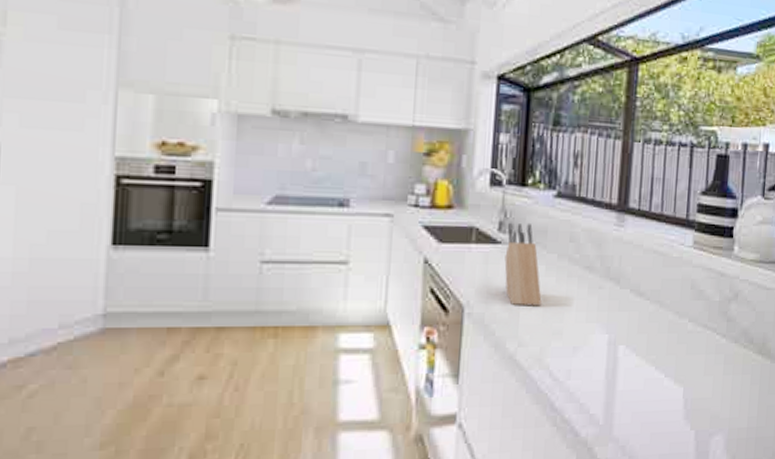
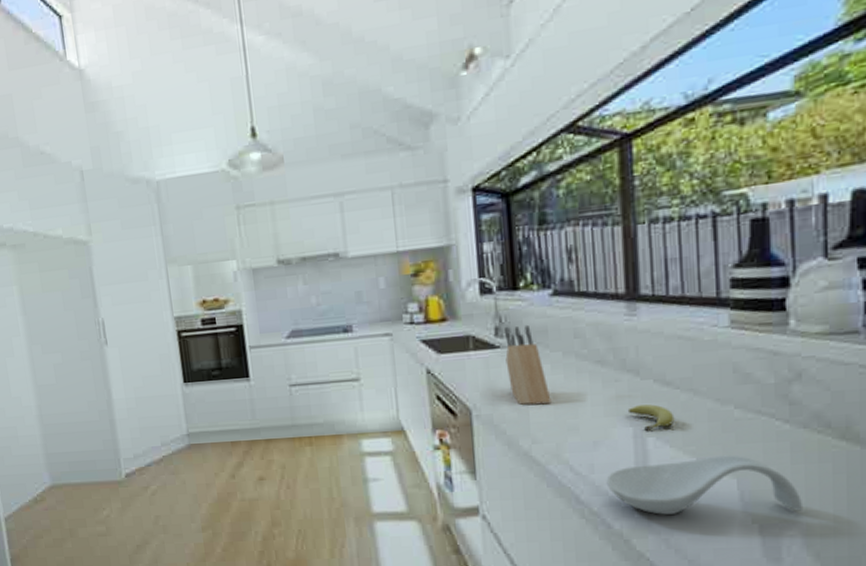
spoon rest: none [579,365,728,422] -> present [606,455,804,515]
fruit: none [606,313,643,338] -> present [627,404,675,431]

